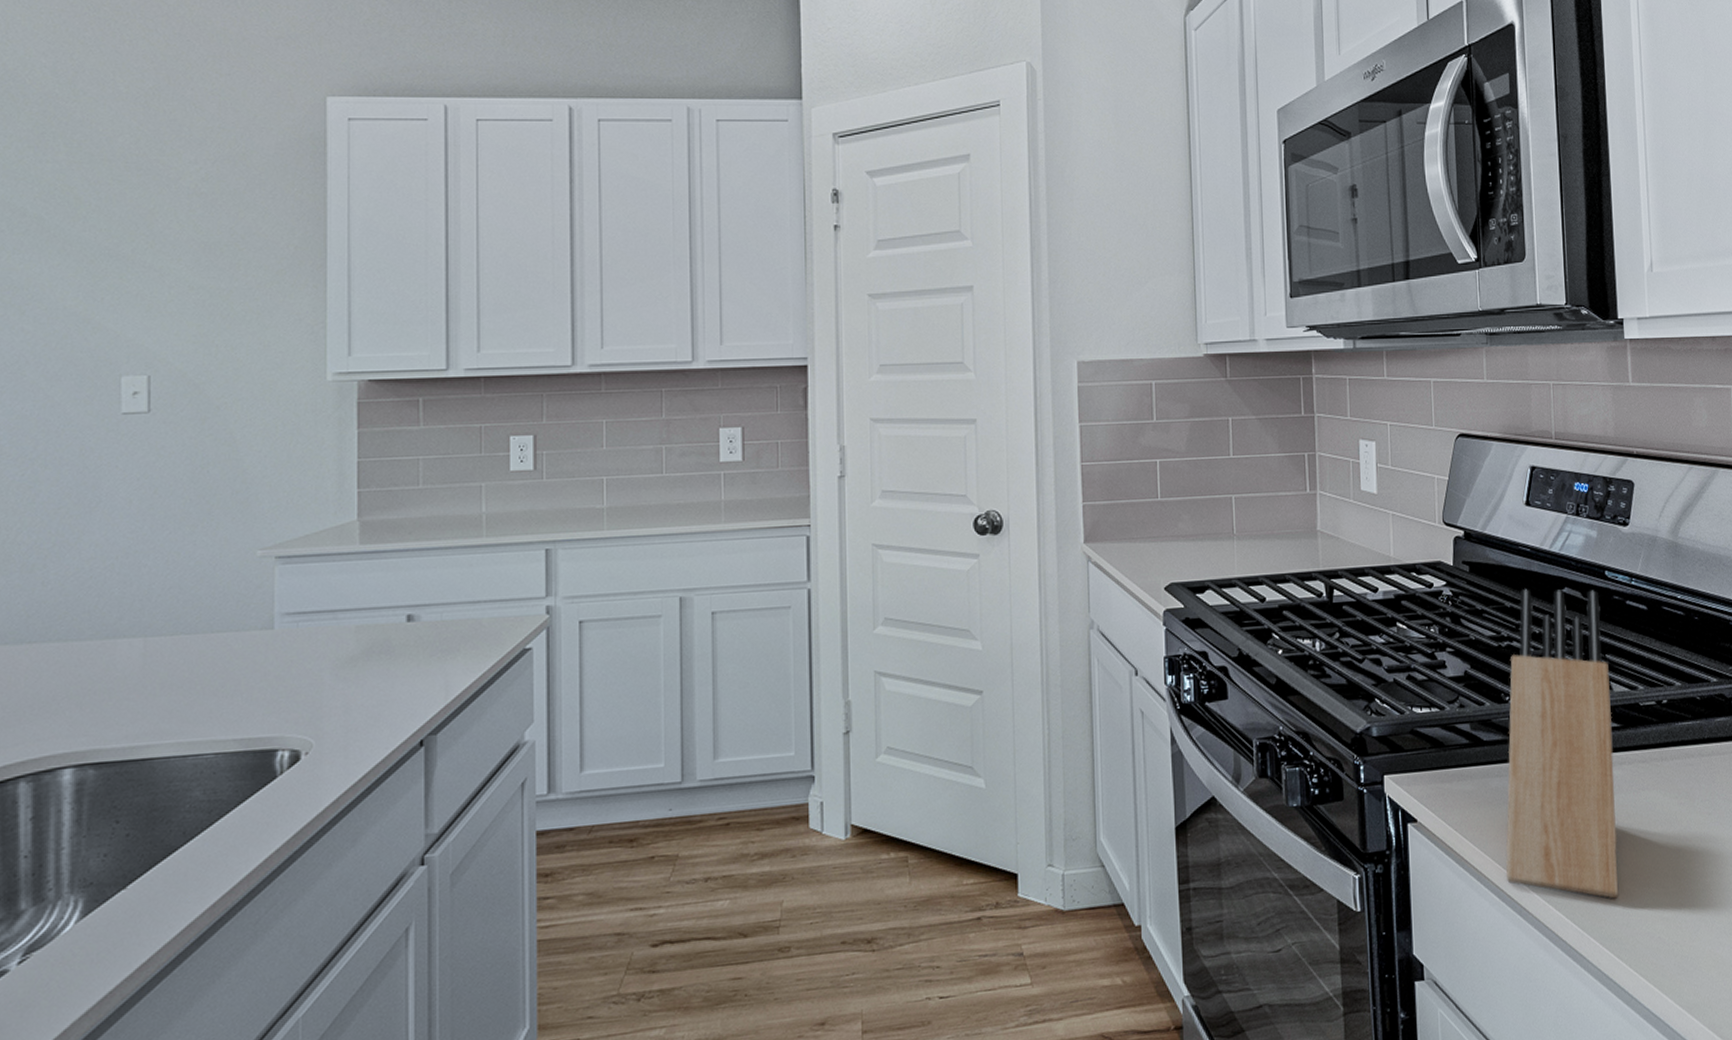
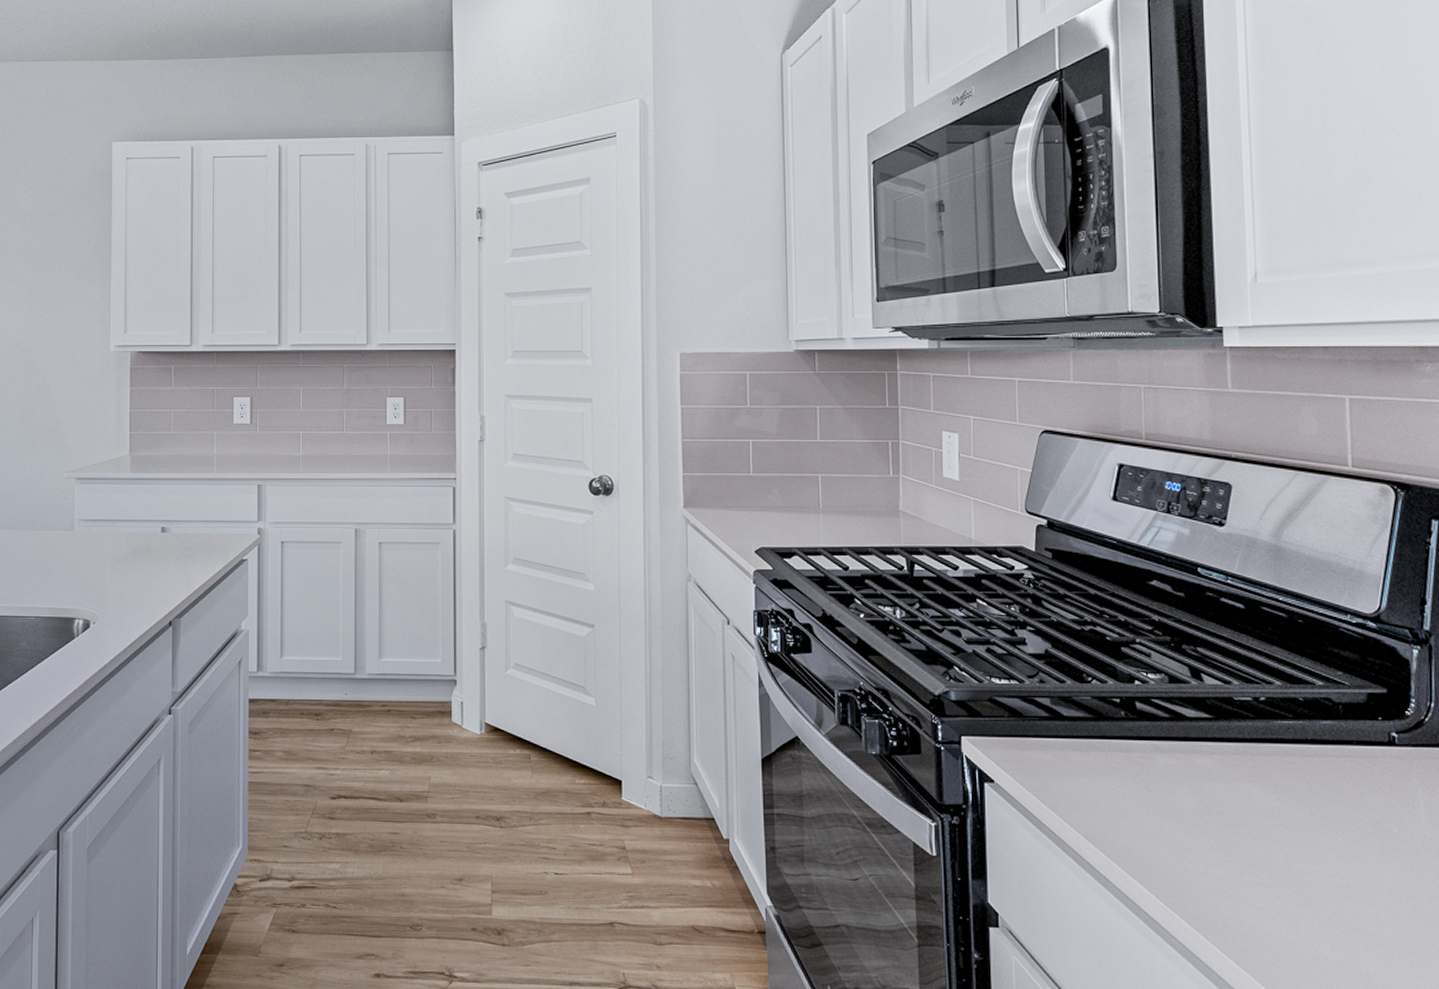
knife block: present [1505,589,1619,900] -> none [1085,579,1208,881]

